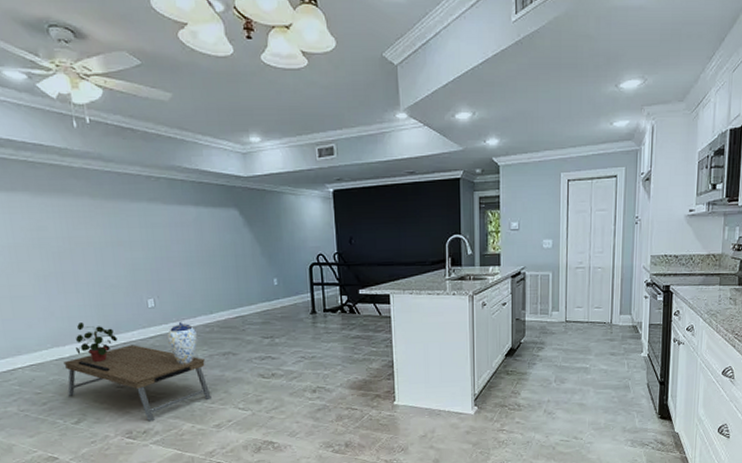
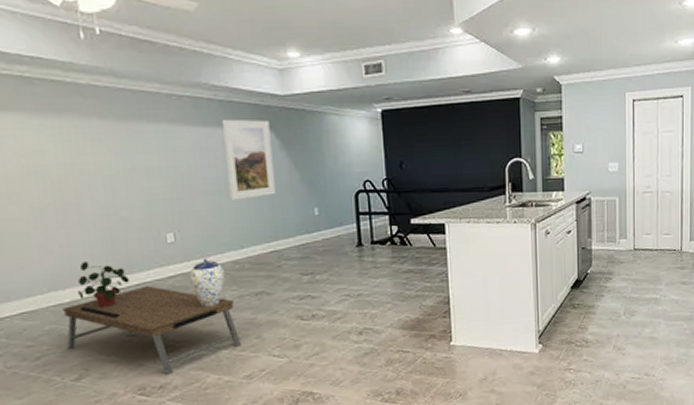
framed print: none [193,198,241,271] -> present [221,119,277,200]

